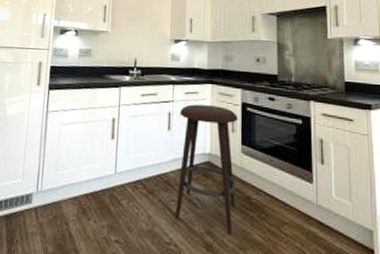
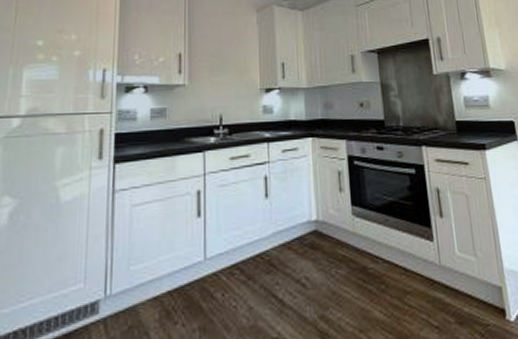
stool: present [176,104,238,235] -> none [278,162,350,316]

